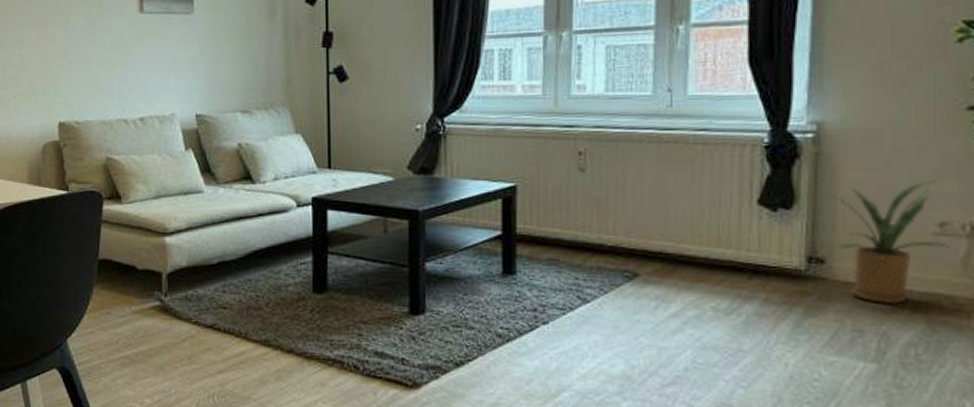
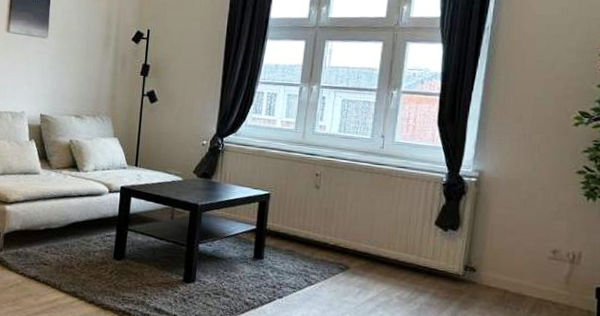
house plant: present [815,180,951,305] -> none [474,220,559,306]

